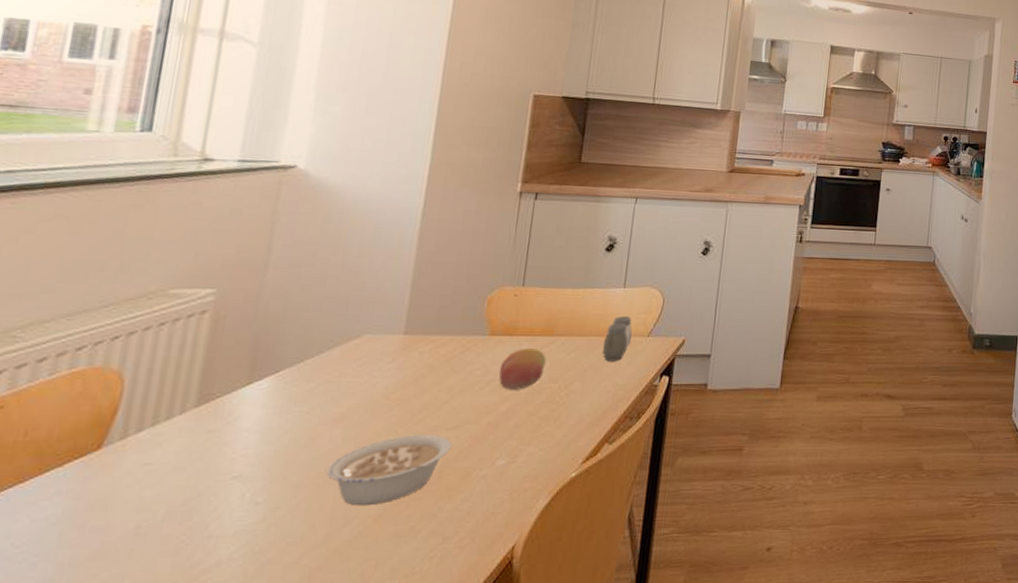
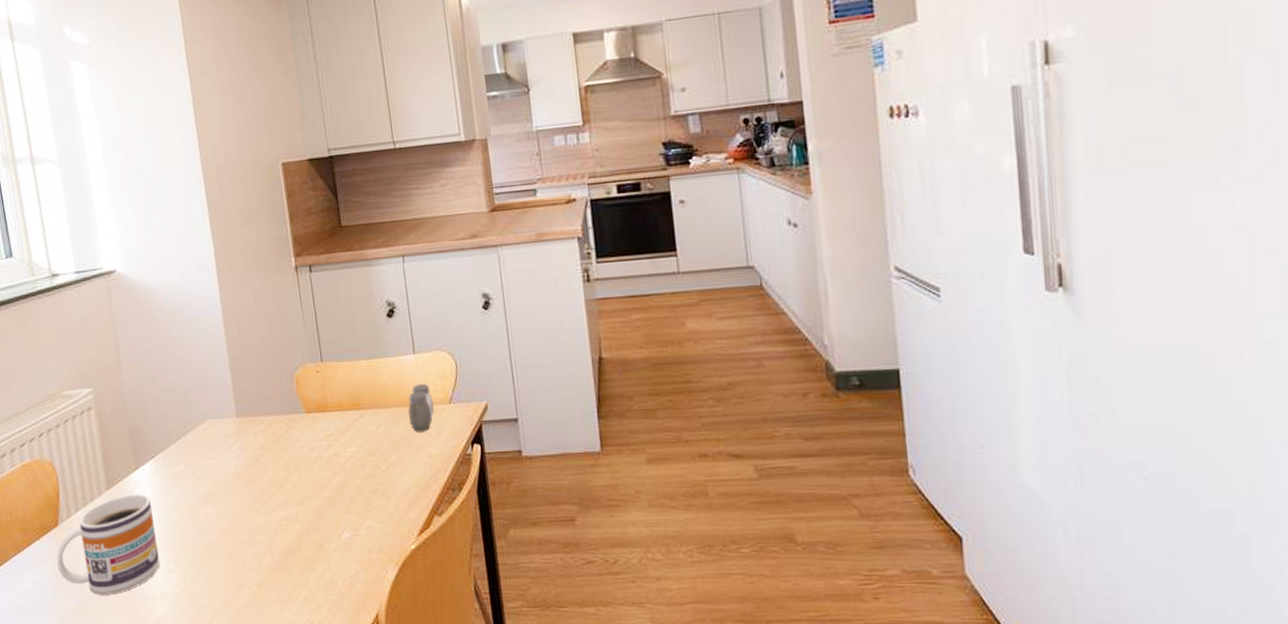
mug: none [79,413,256,535] -> present [56,494,160,595]
legume: present [327,435,452,506] -> none [211,510,302,574]
fruit: present [498,348,546,390] -> none [322,423,361,465]

